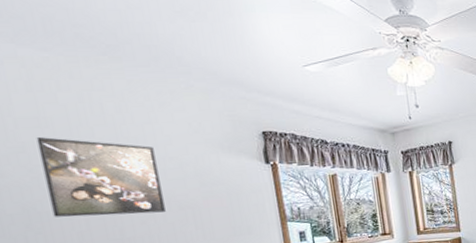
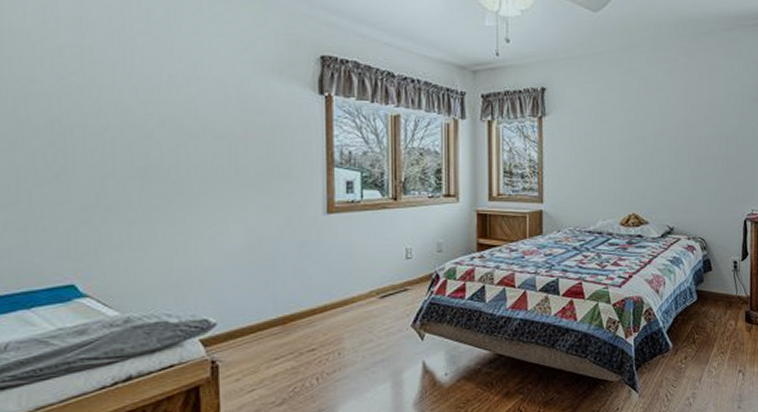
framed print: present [36,137,166,217] -> none [75,41,199,140]

